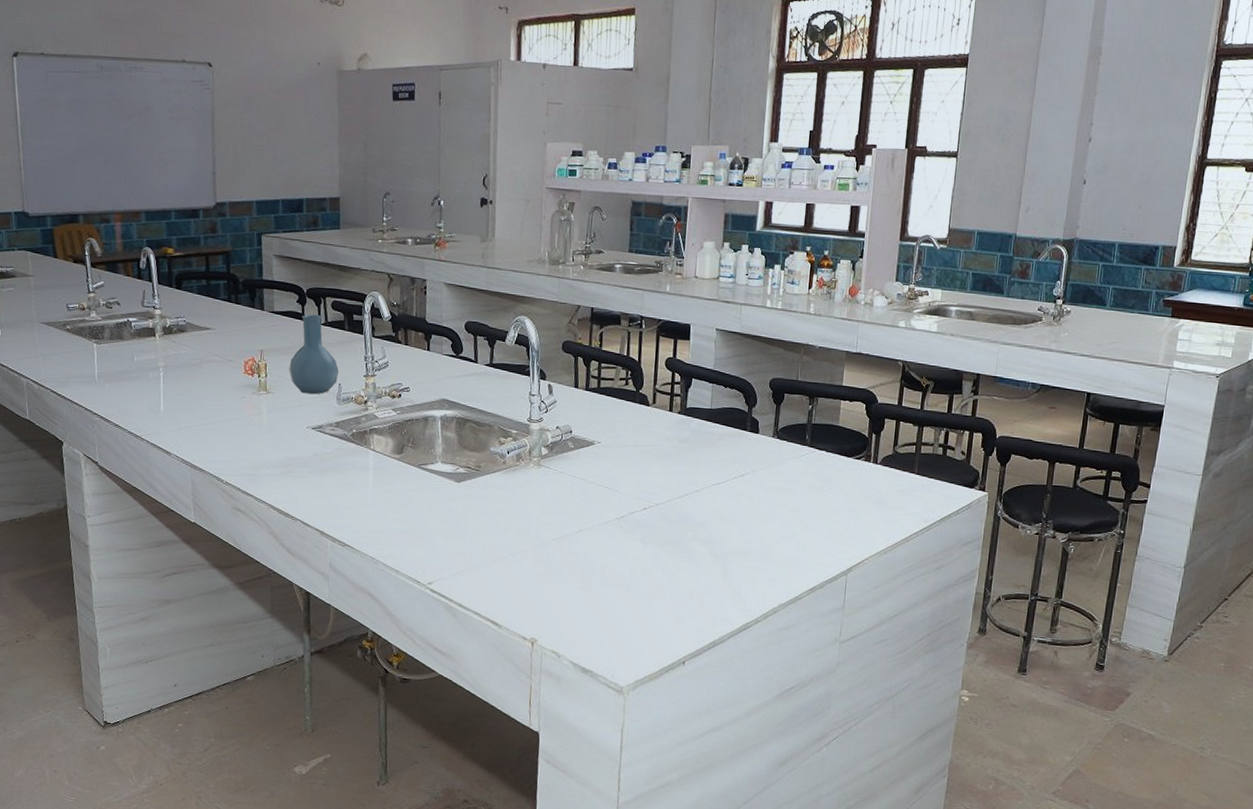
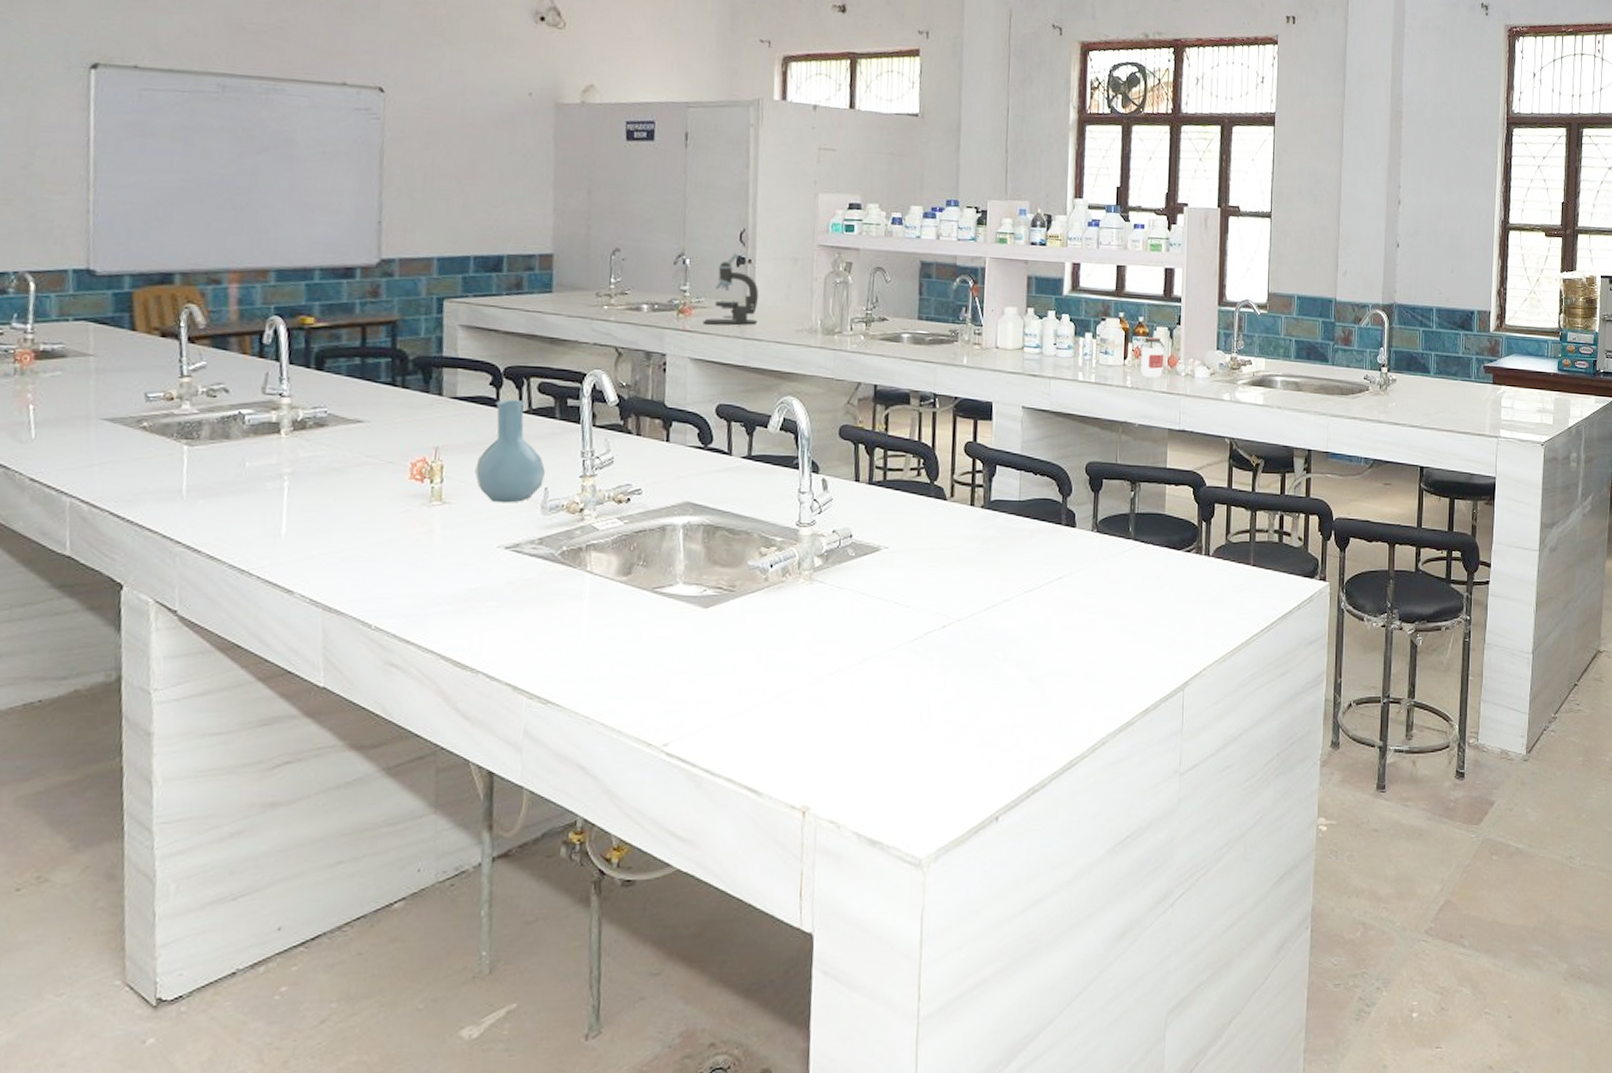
microscope: none [454,195,499,257] -> present [702,252,759,326]
jar: none [823,269,847,305] -> present [1140,337,1165,377]

